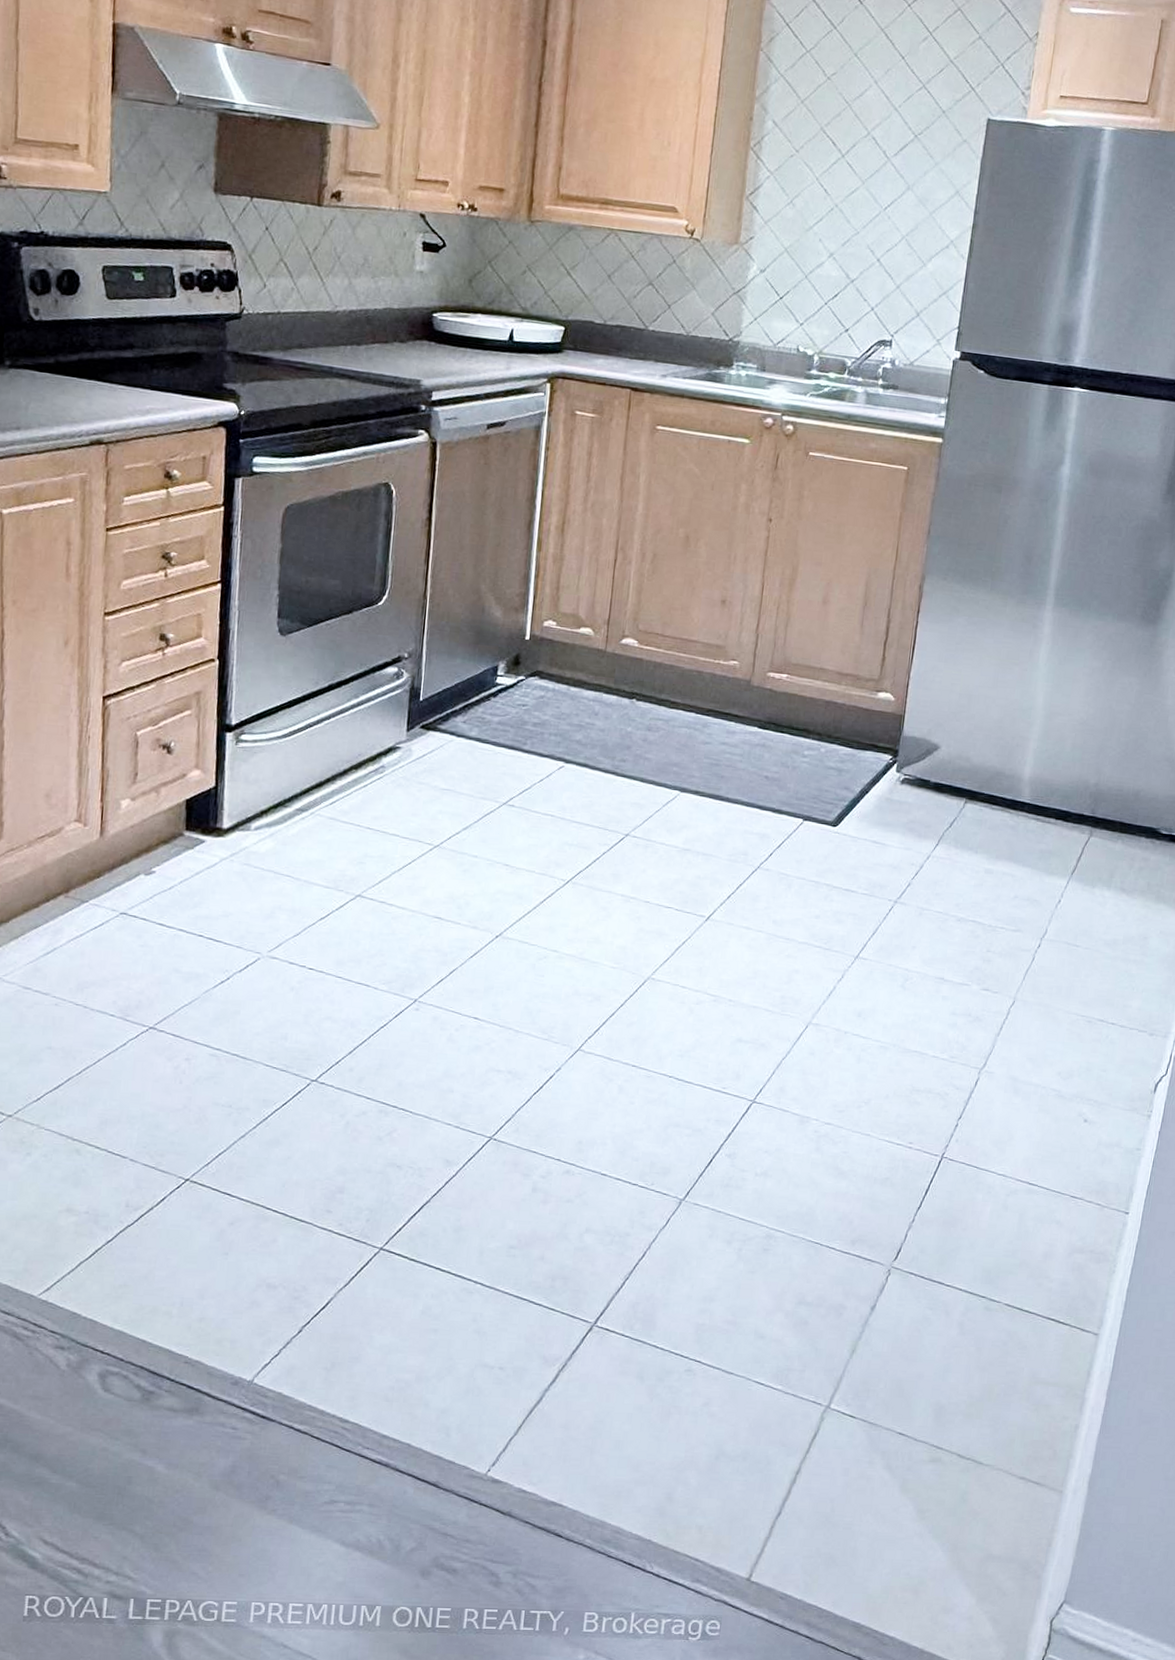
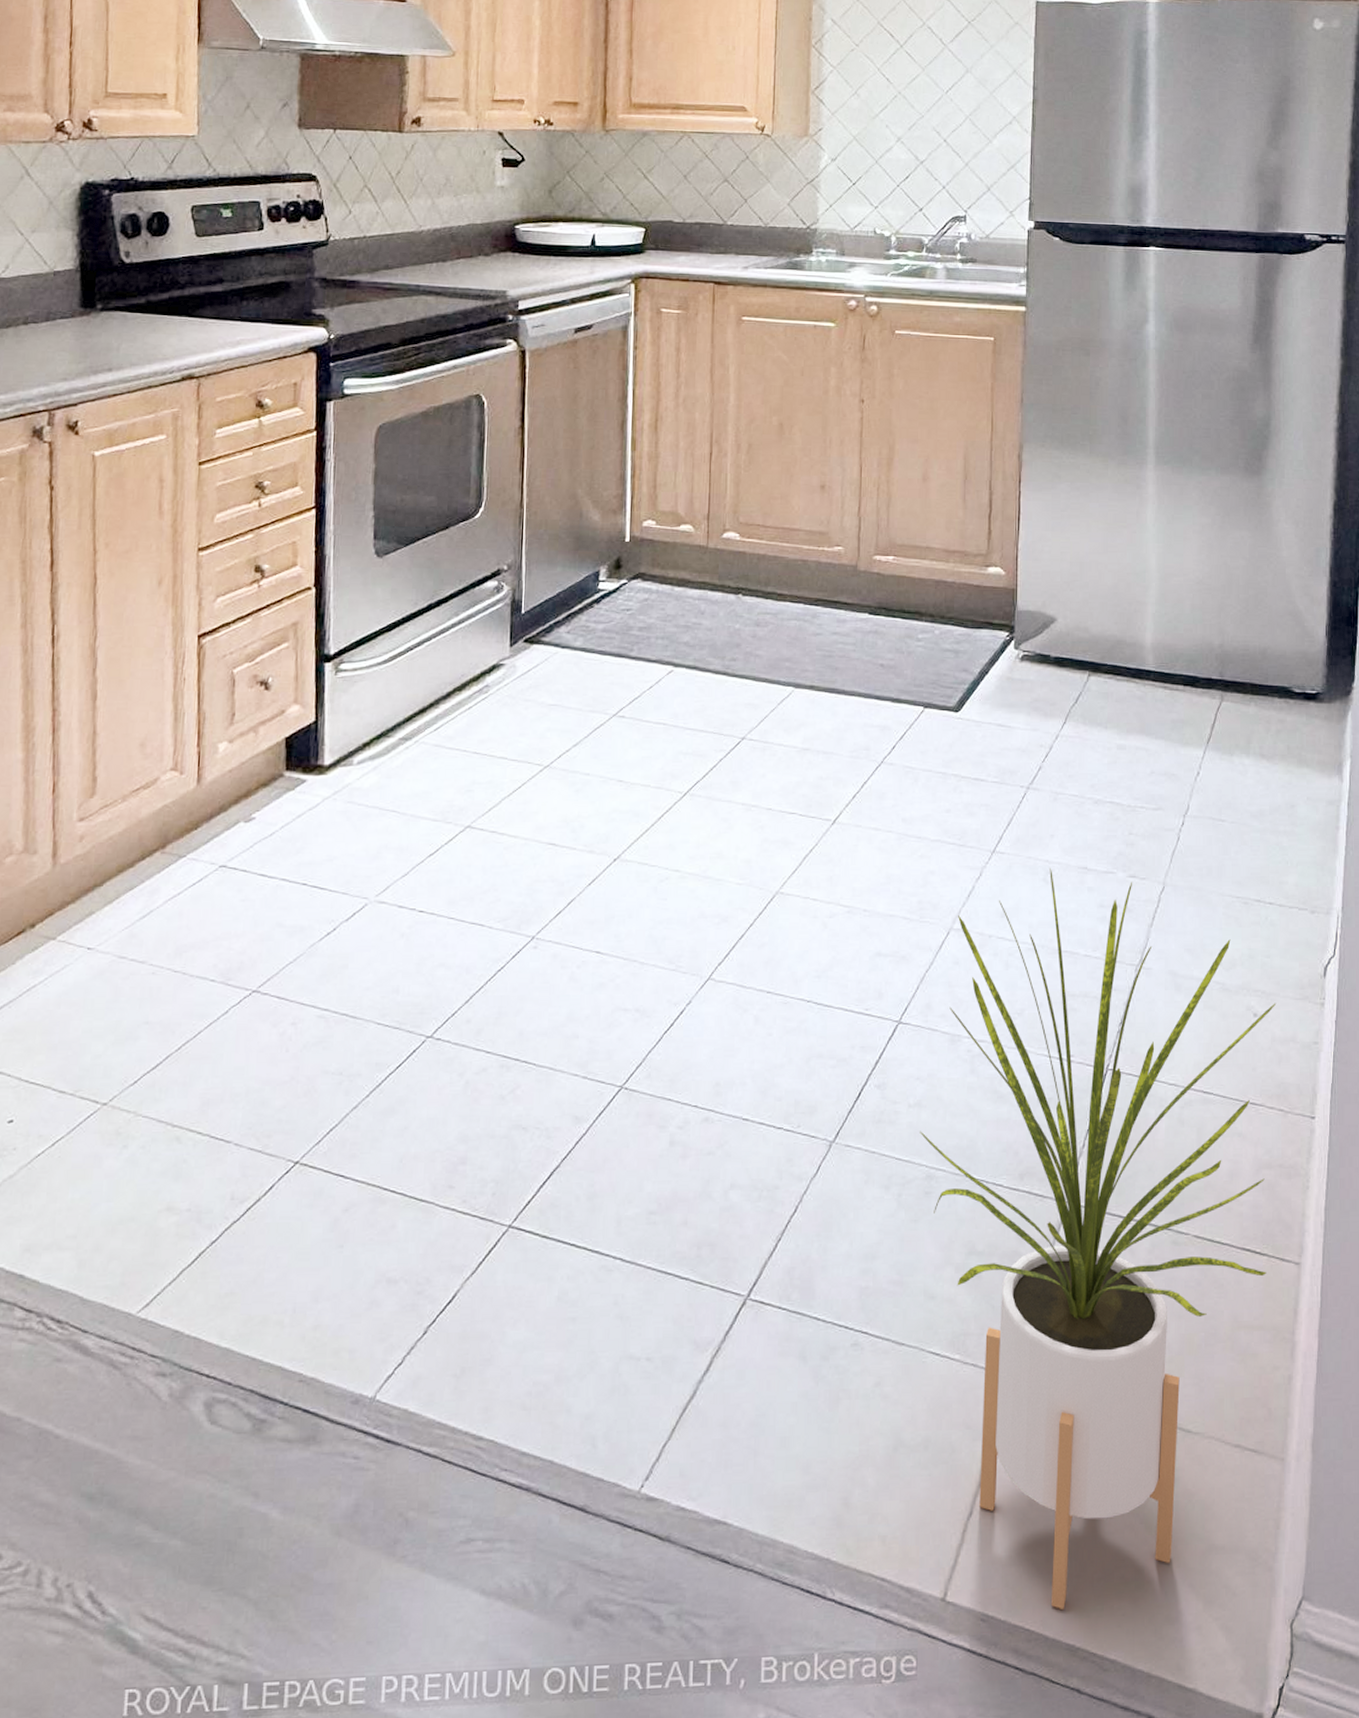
house plant: none [764,976,1107,1595] -> present [920,868,1277,1609]

